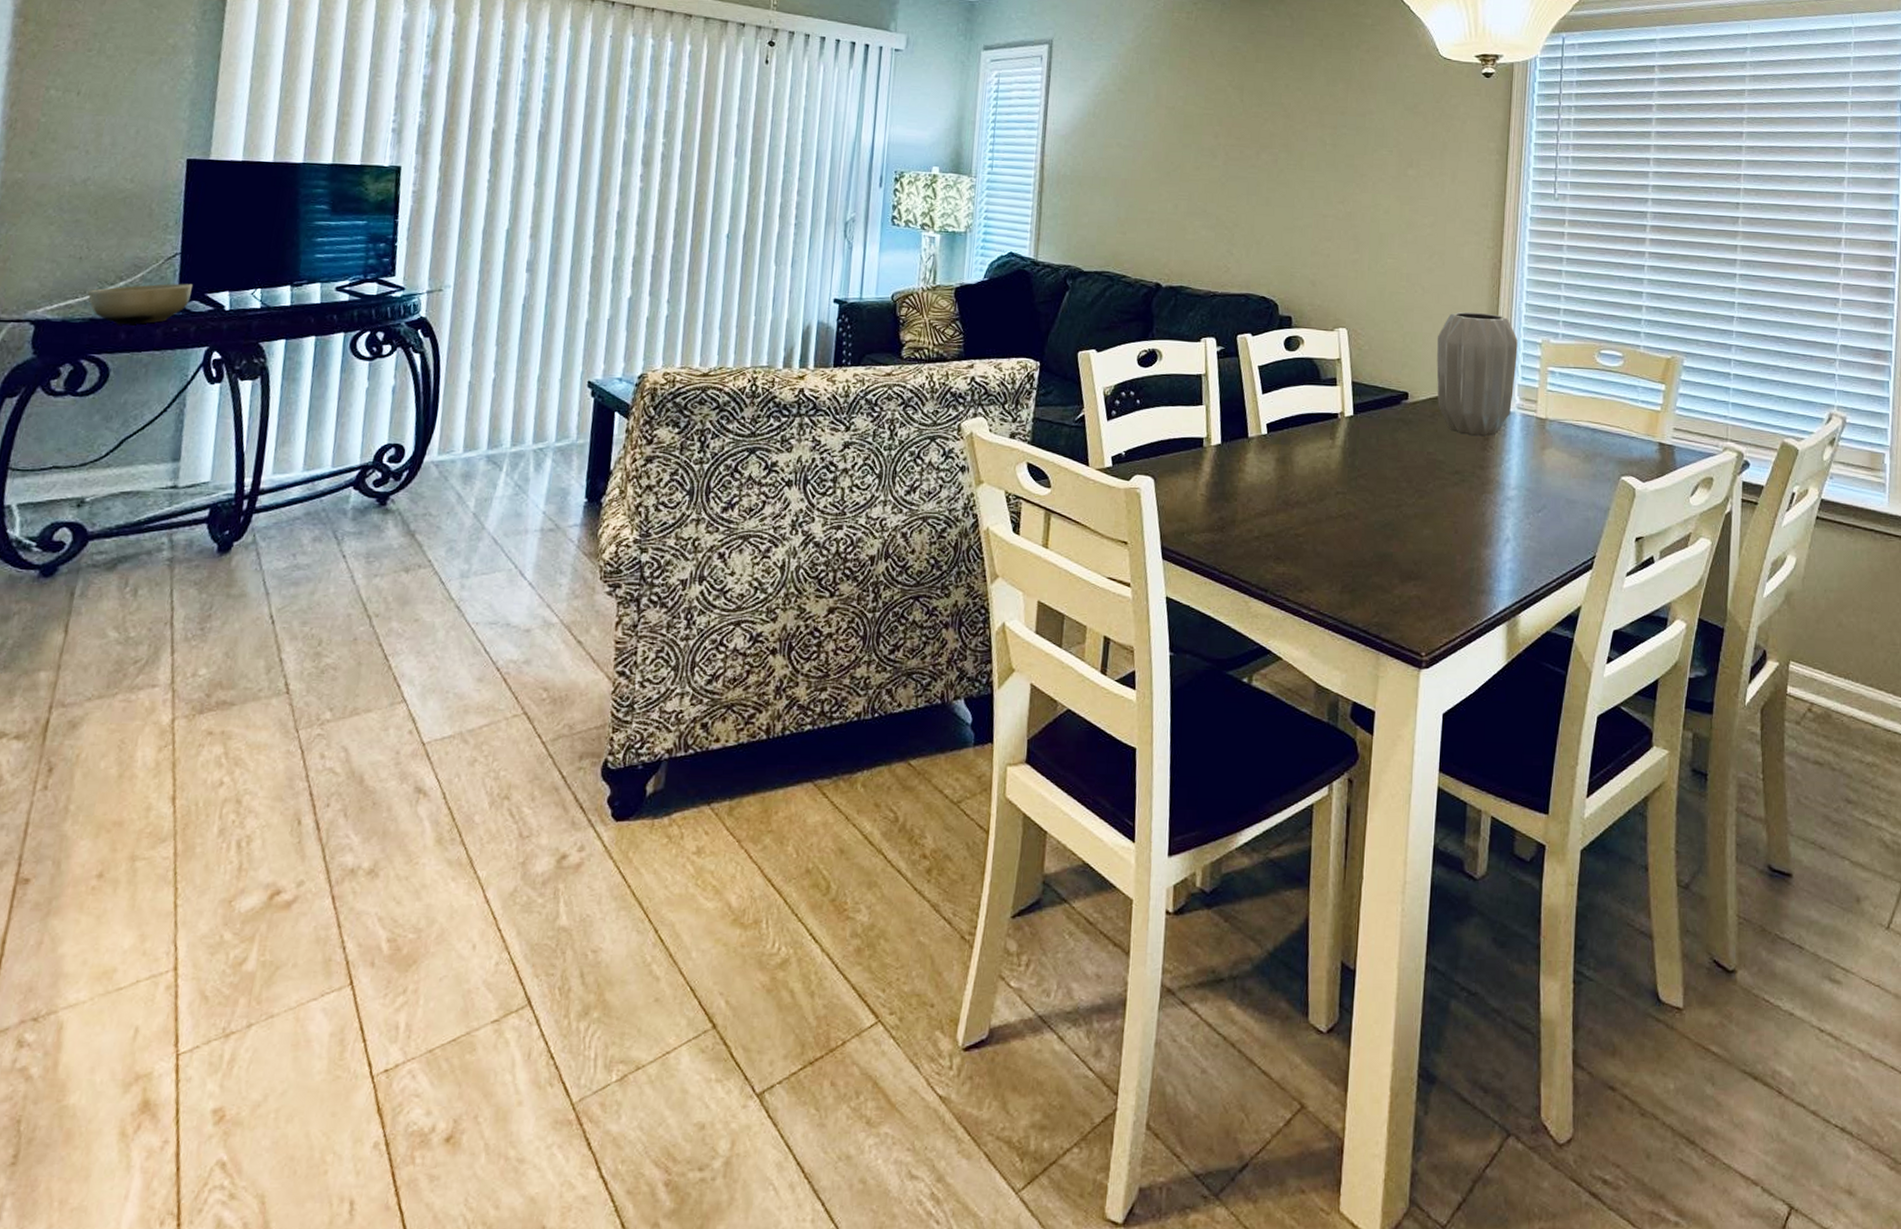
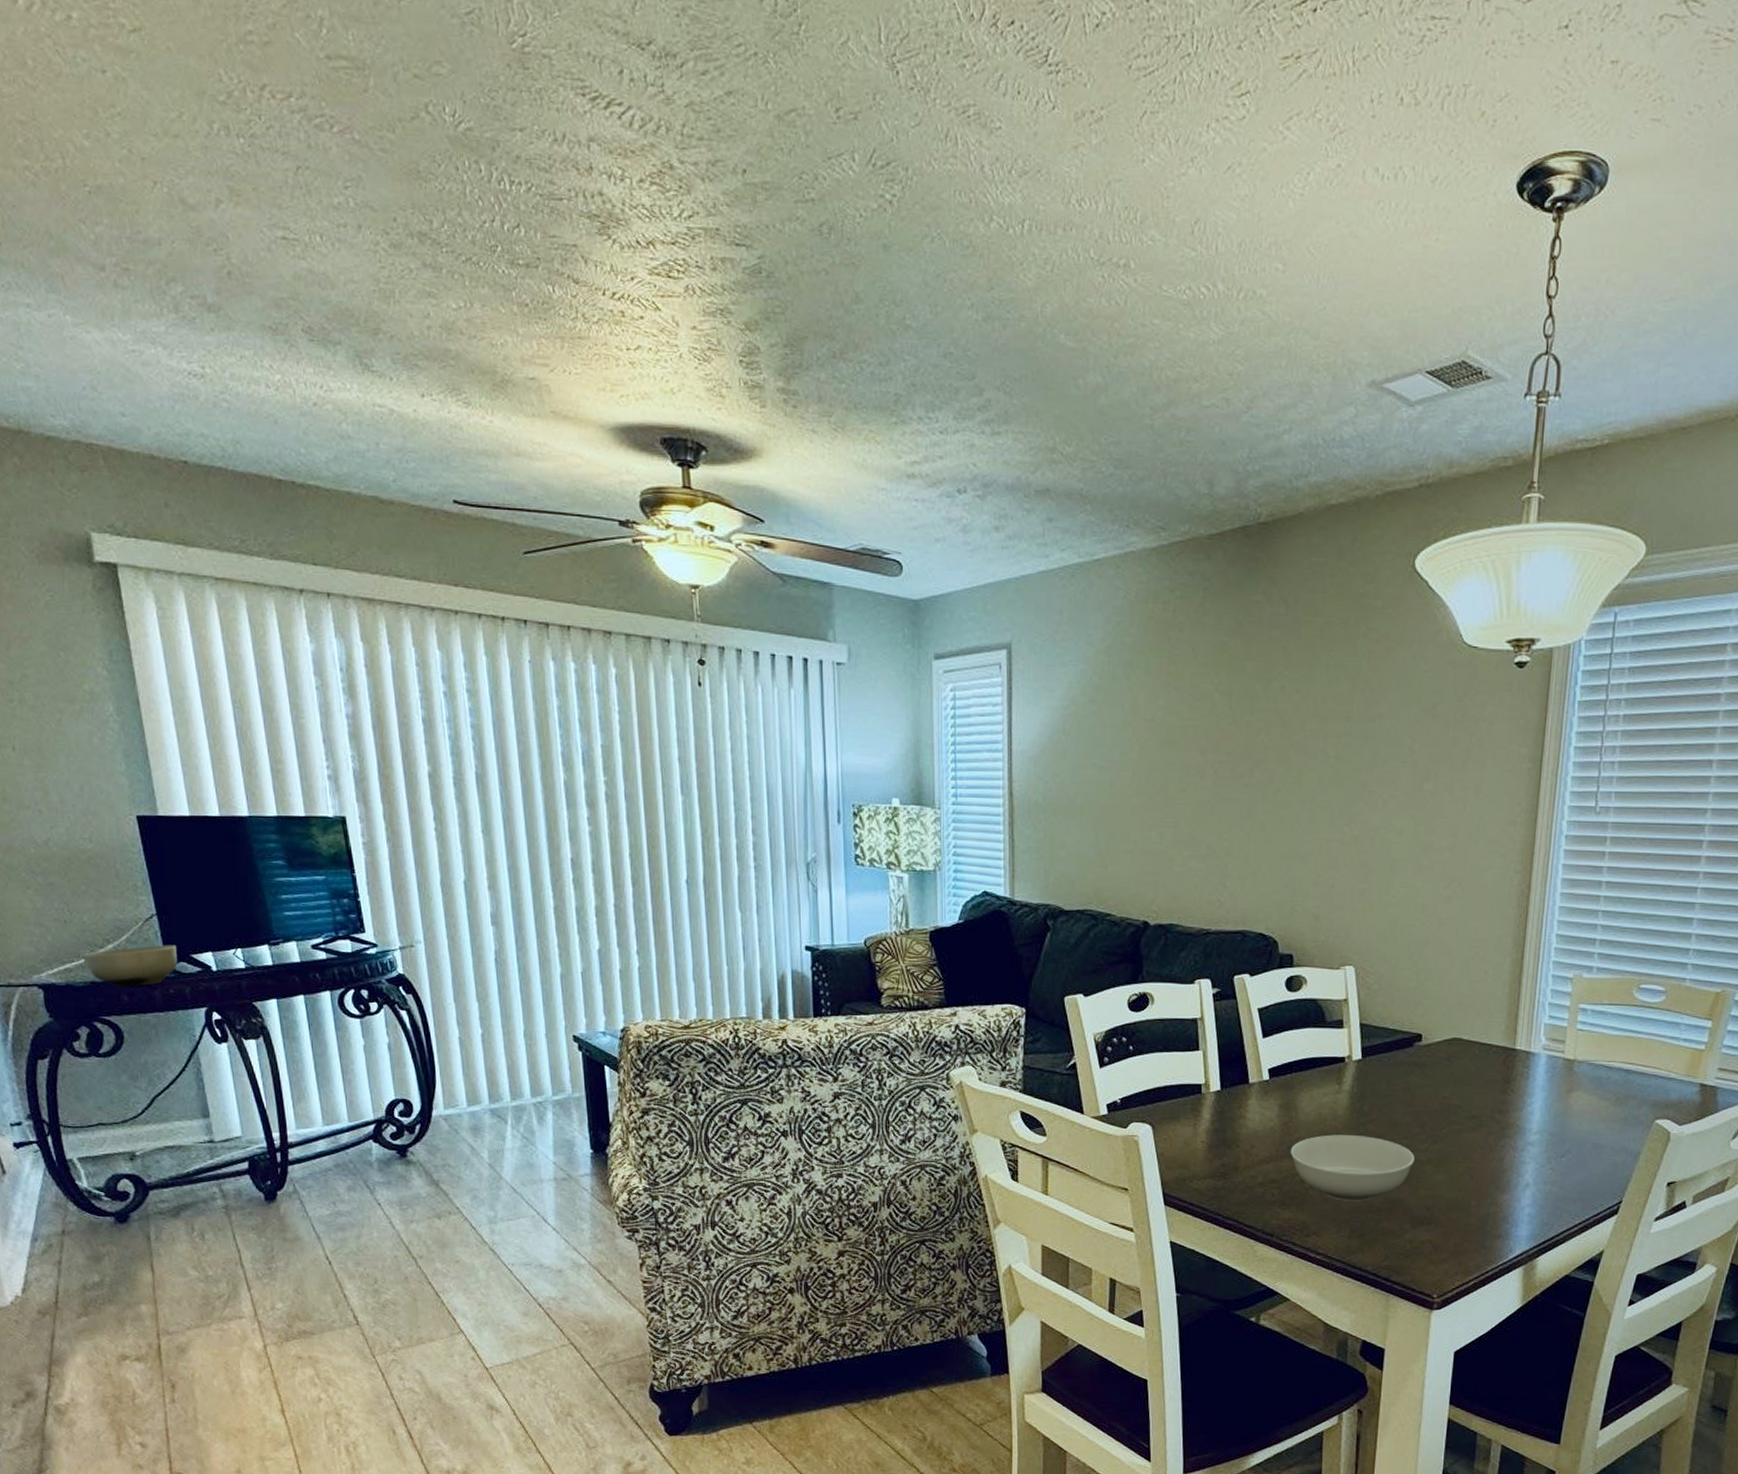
bowl: none [1285,488,1403,556] -> present [1290,1134,1415,1202]
vase: present [1436,311,1518,436] -> none [1453,945,1546,1079]

